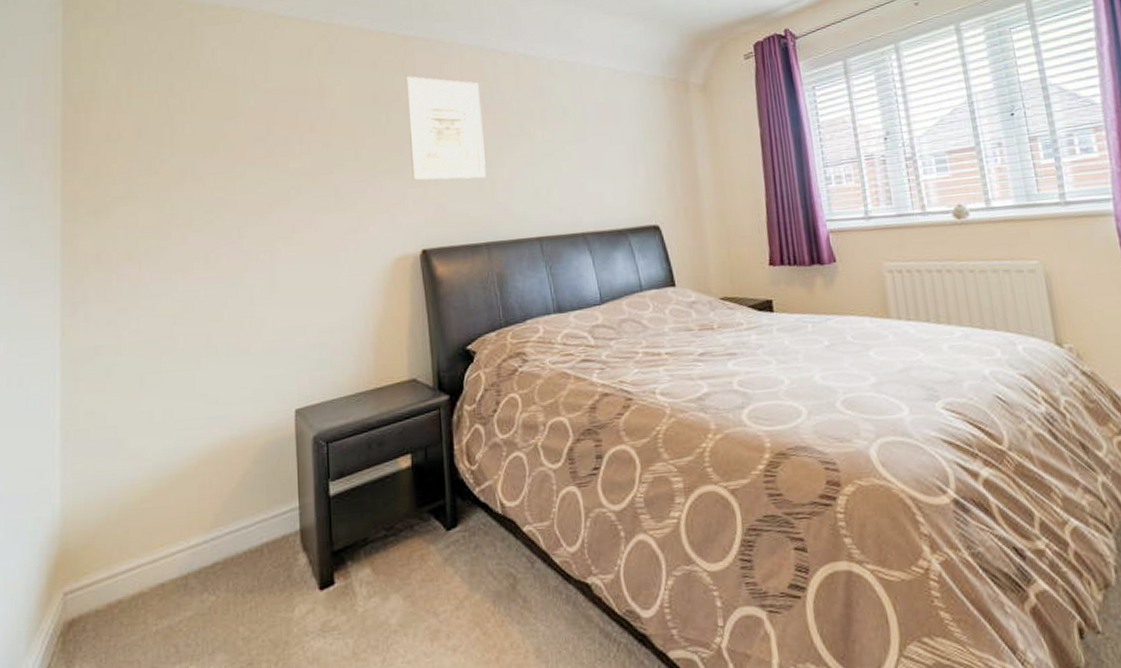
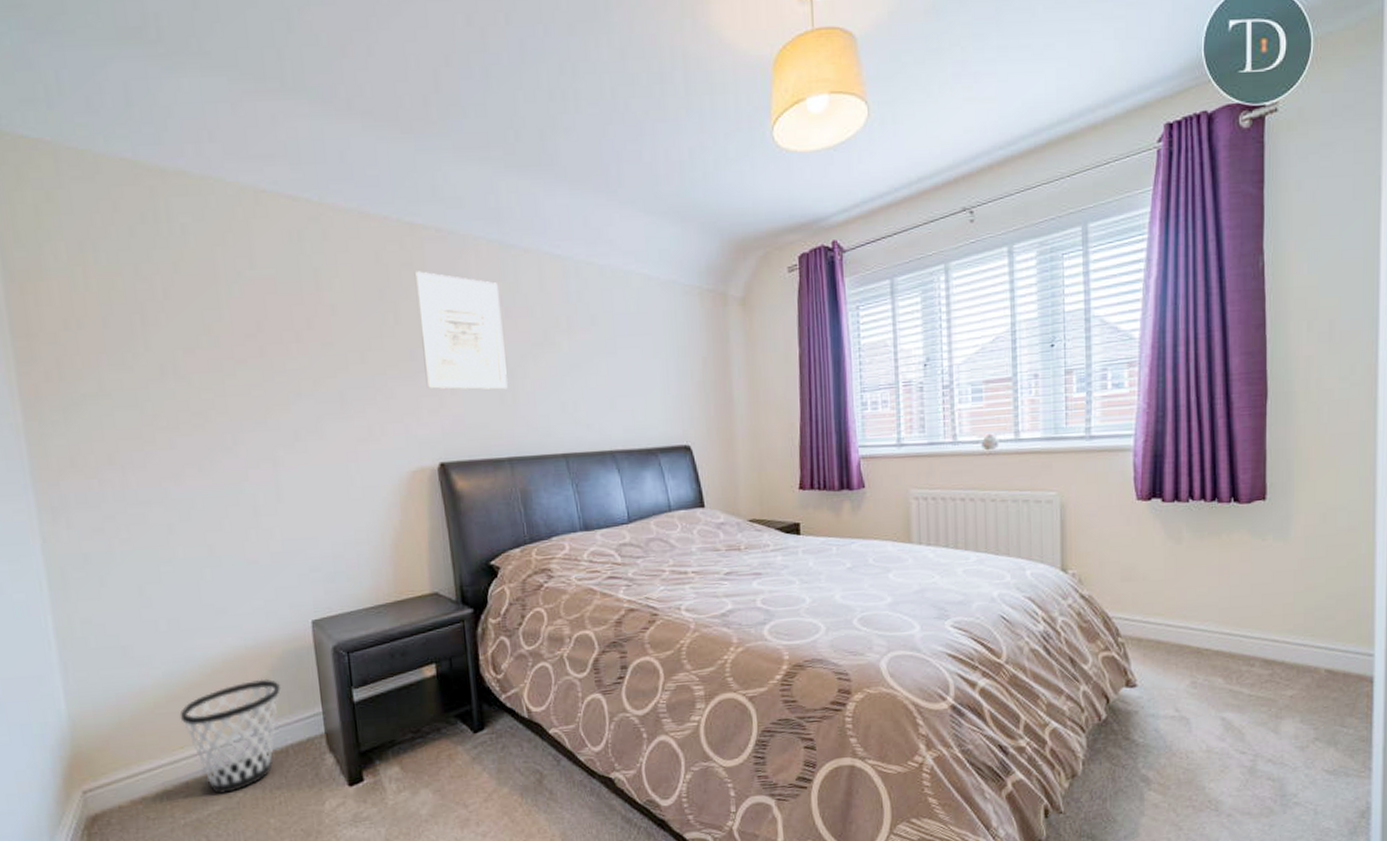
wastebasket: none [163,471,262,599] -> present [179,678,282,795]

